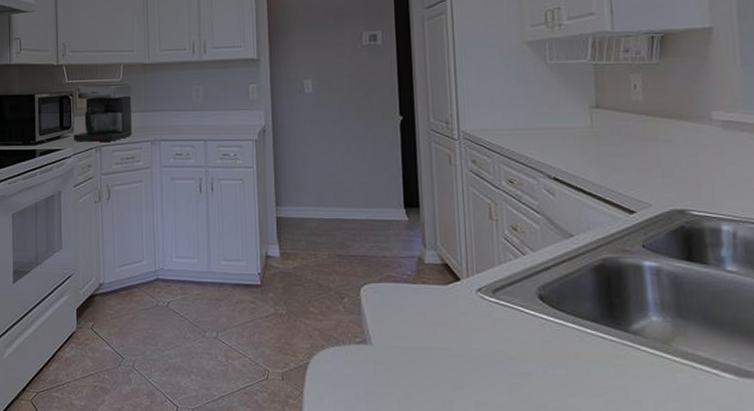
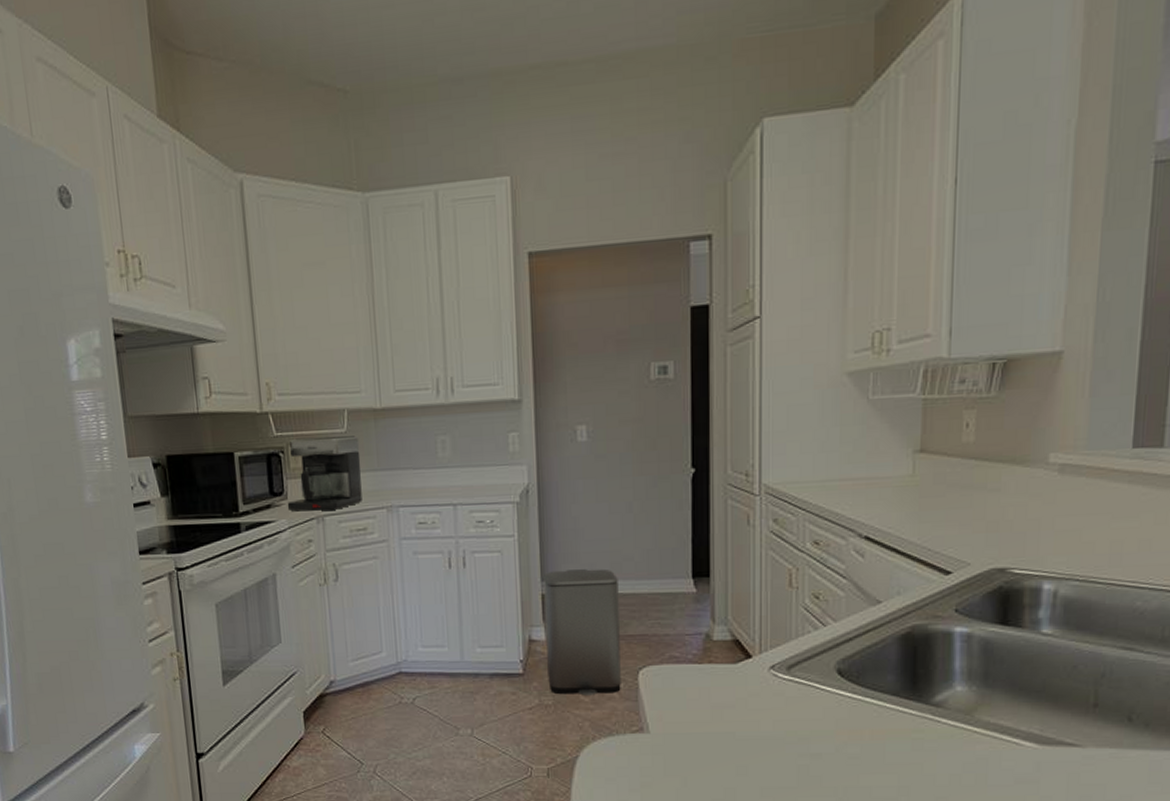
pedal bin: none [278,197,346,308] -> present [544,569,621,696]

